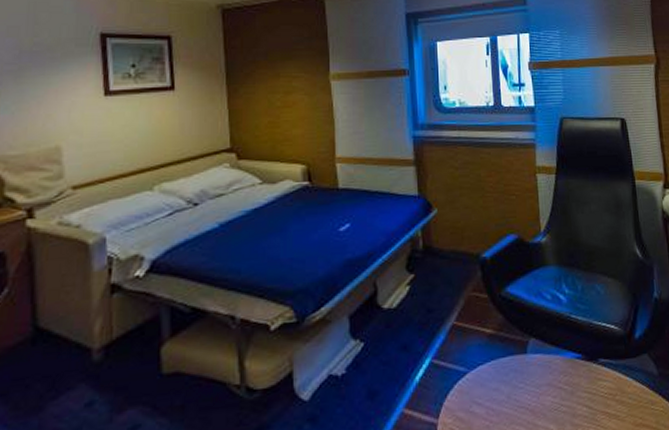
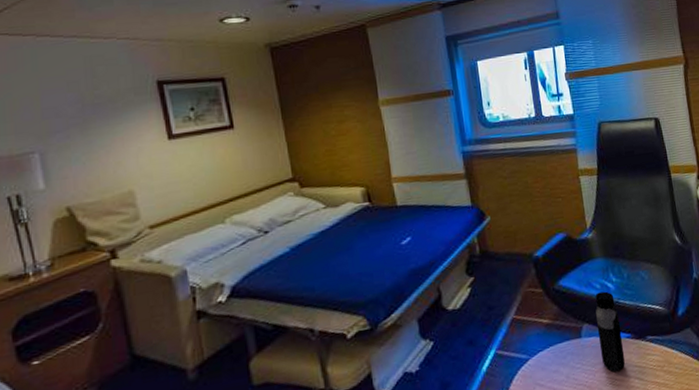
water bottle: none [543,303,574,397] -> present [595,291,625,373]

